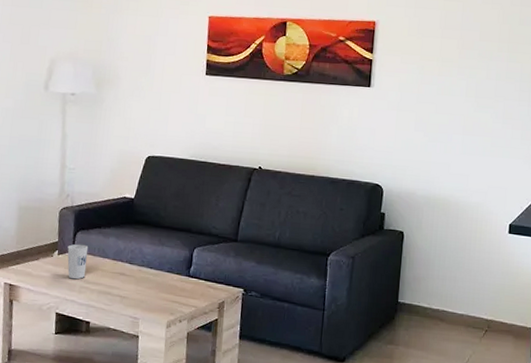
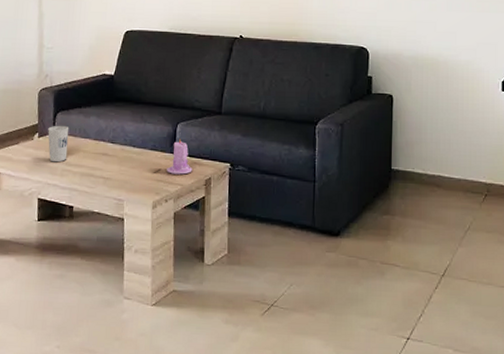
candle: none [182,263,207,297] -> present [167,139,192,175]

